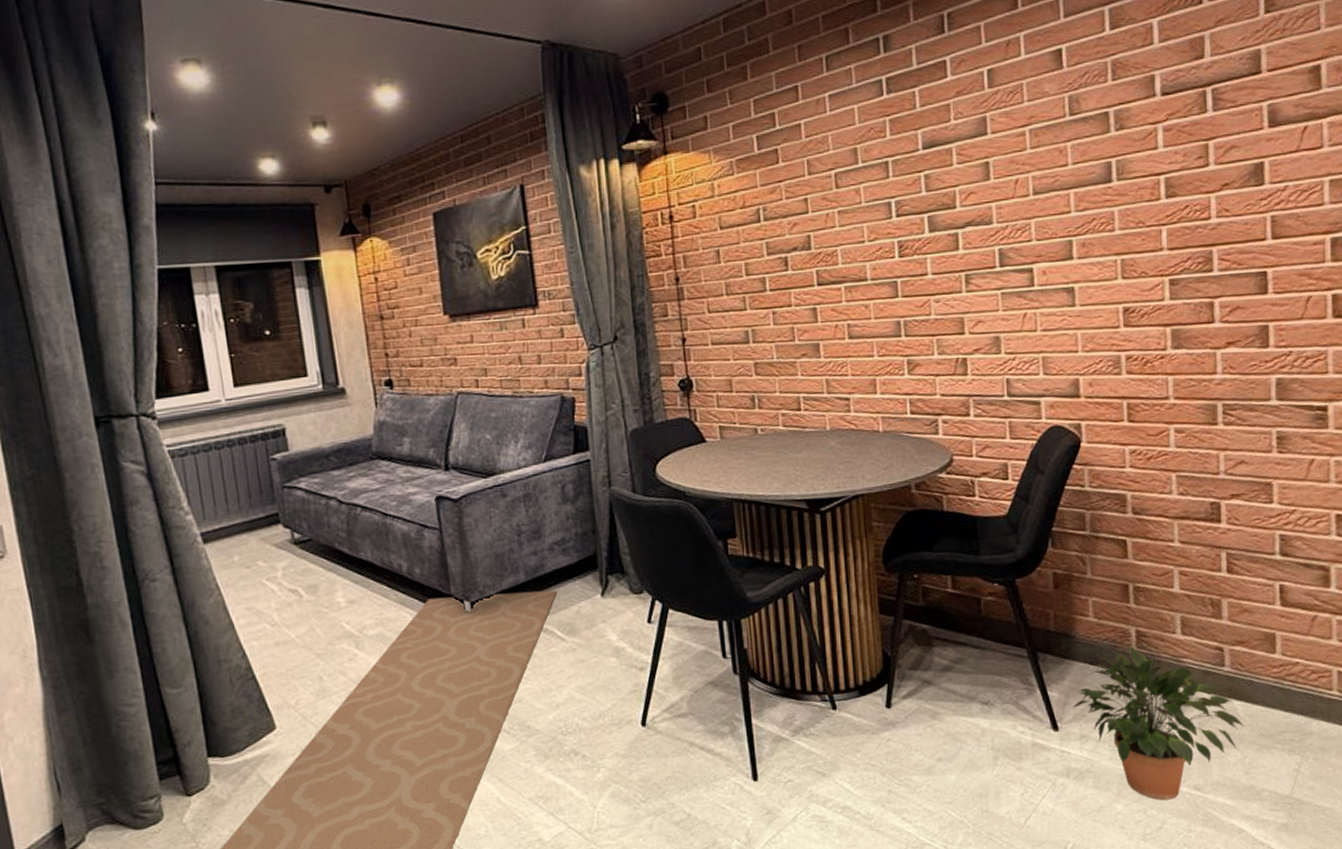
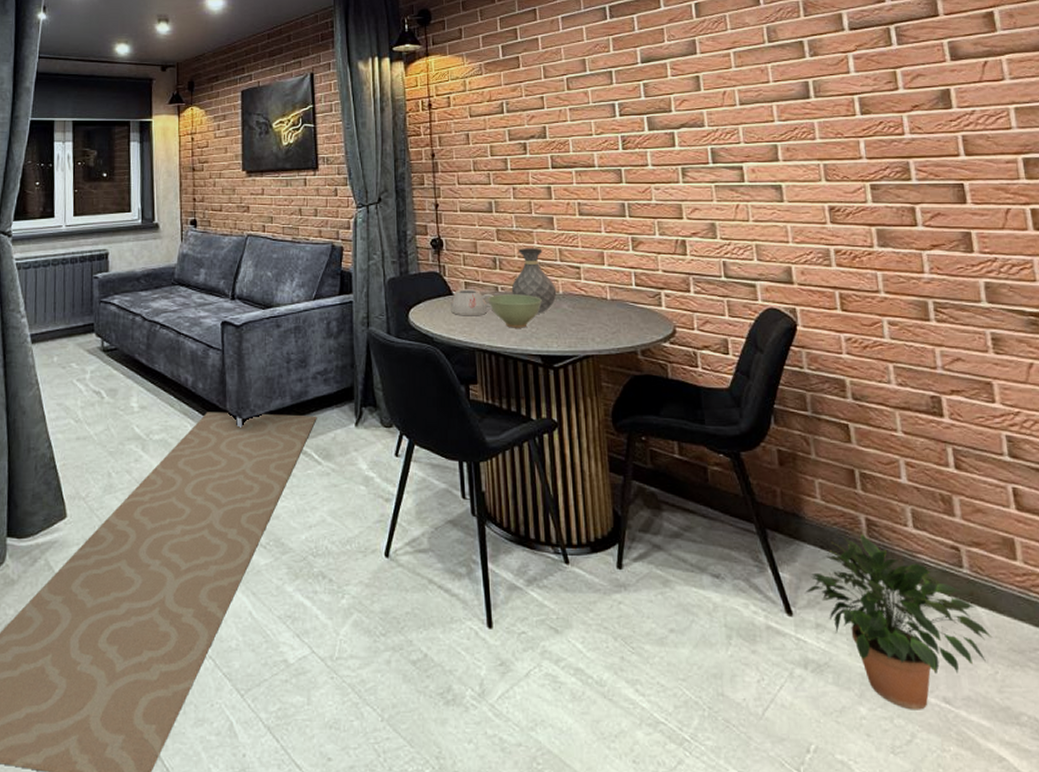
cup: none [703,433,753,465] -> present [450,289,494,316]
bowl: none [746,434,807,473] -> present [487,294,542,328]
vase: none [772,380,824,455] -> present [511,248,557,314]

